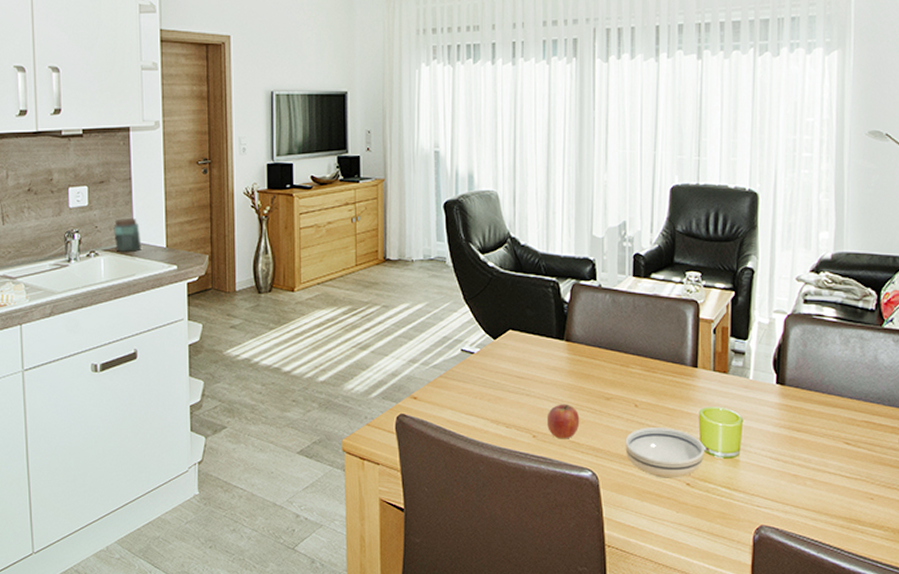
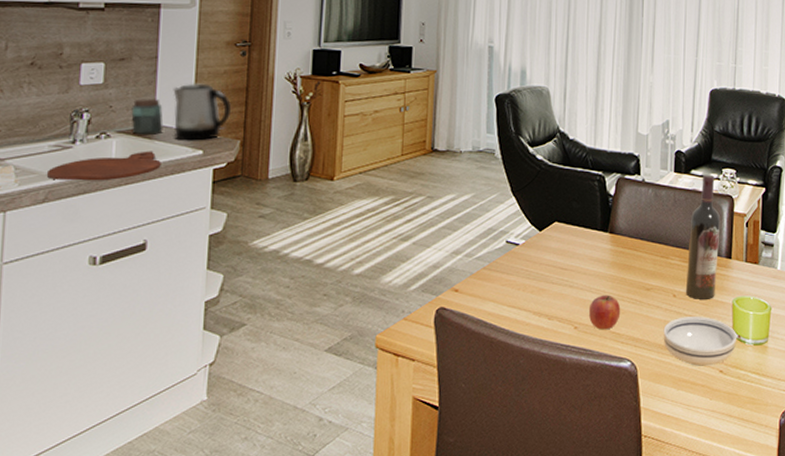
cutting board: none [50,267,143,296] -> present [46,151,161,181]
kettle: none [147,202,199,257] -> present [173,83,232,141]
wine bottle: none [647,278,685,410] -> present [685,174,721,299]

